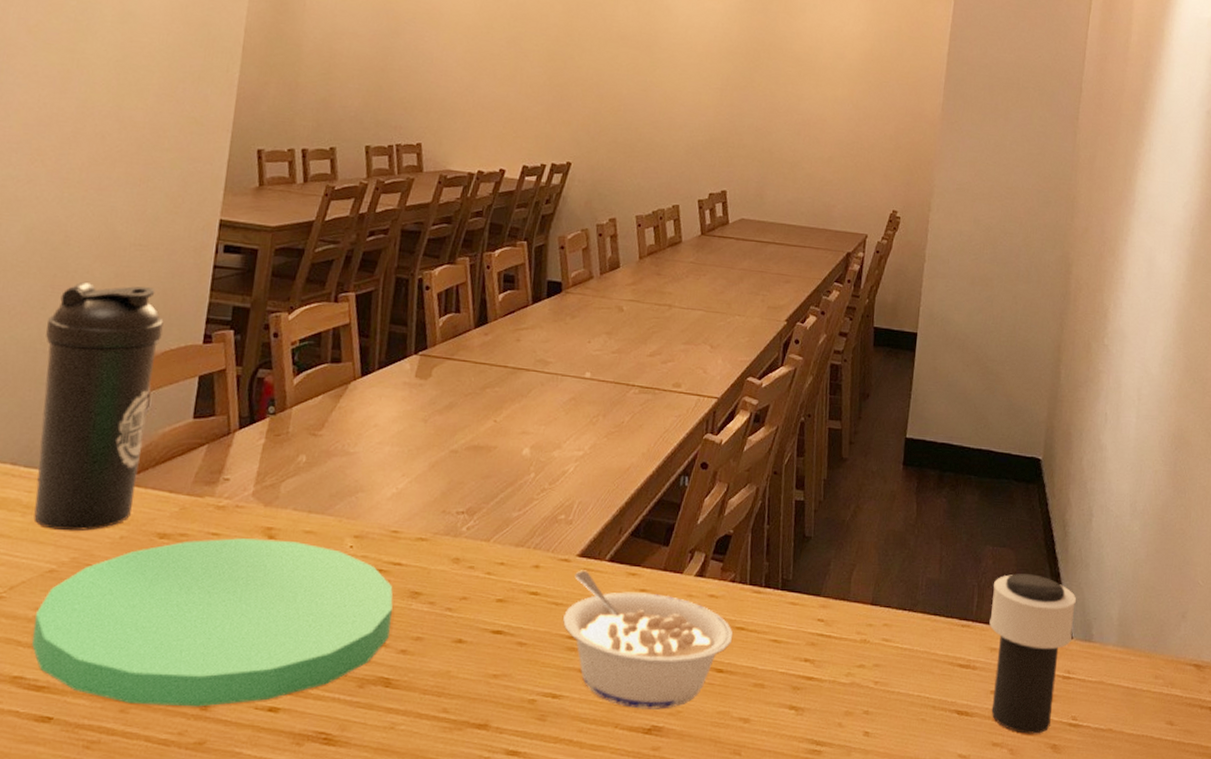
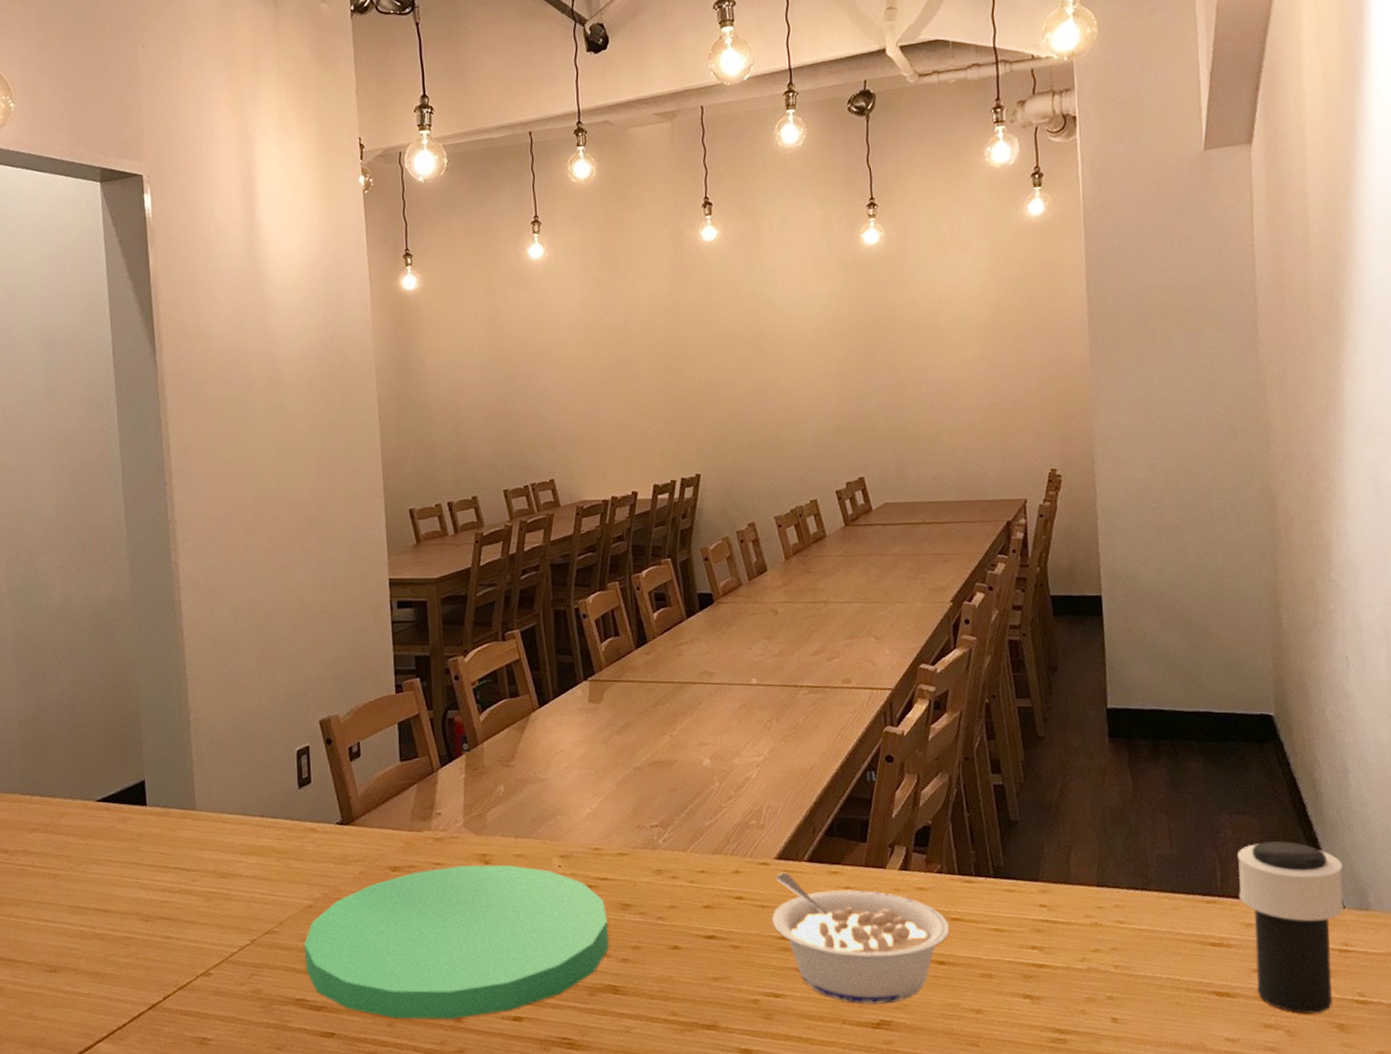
water bottle: present [34,282,164,531] -> none [265,648,364,870]

